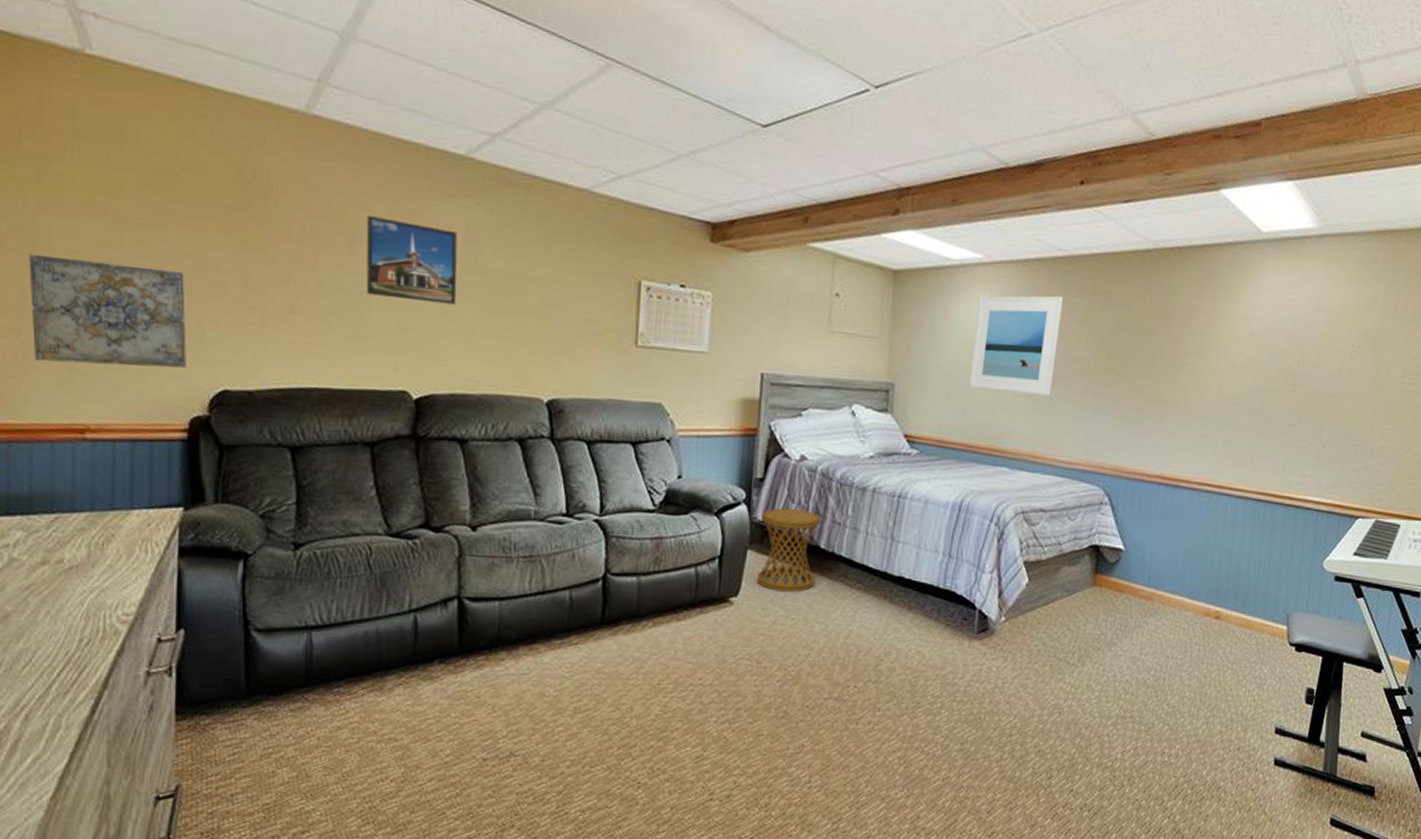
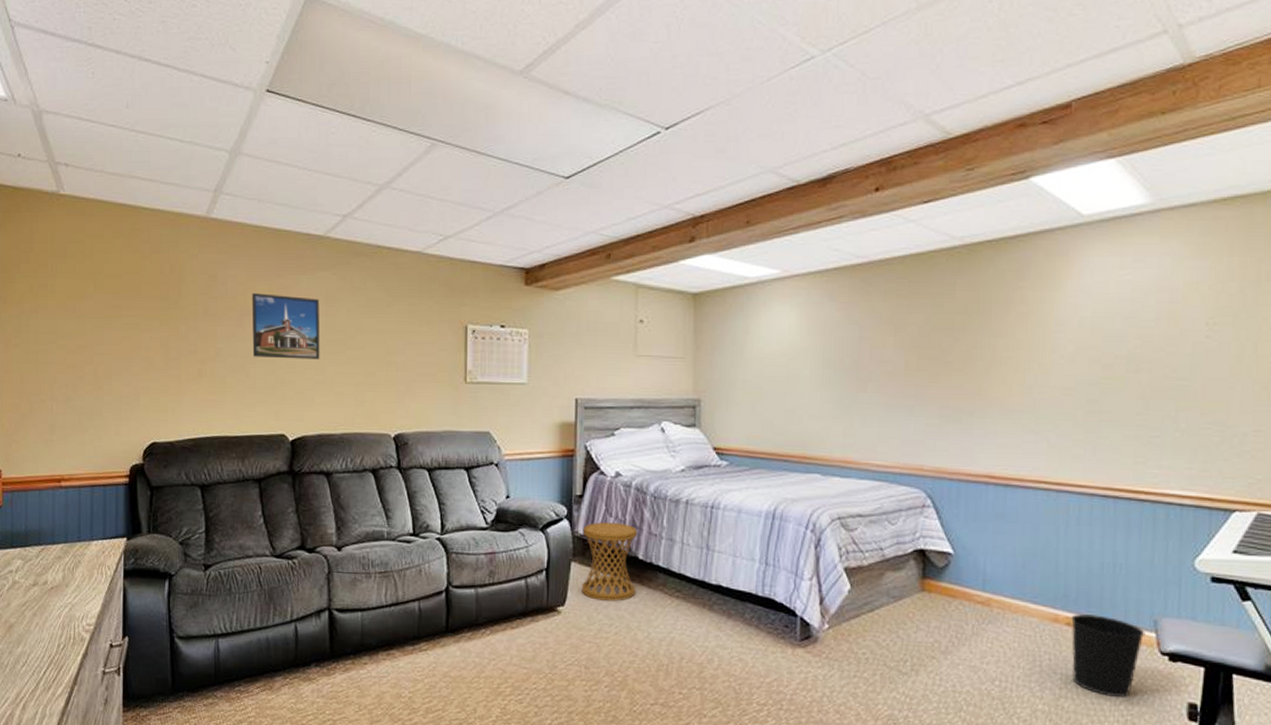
wall art: present [29,253,187,368] -> none [25,347,127,429]
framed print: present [969,295,1064,397] -> none [774,302,867,402]
wastebasket: none [1216,608,1279,684] -> present [1071,614,1146,697]

